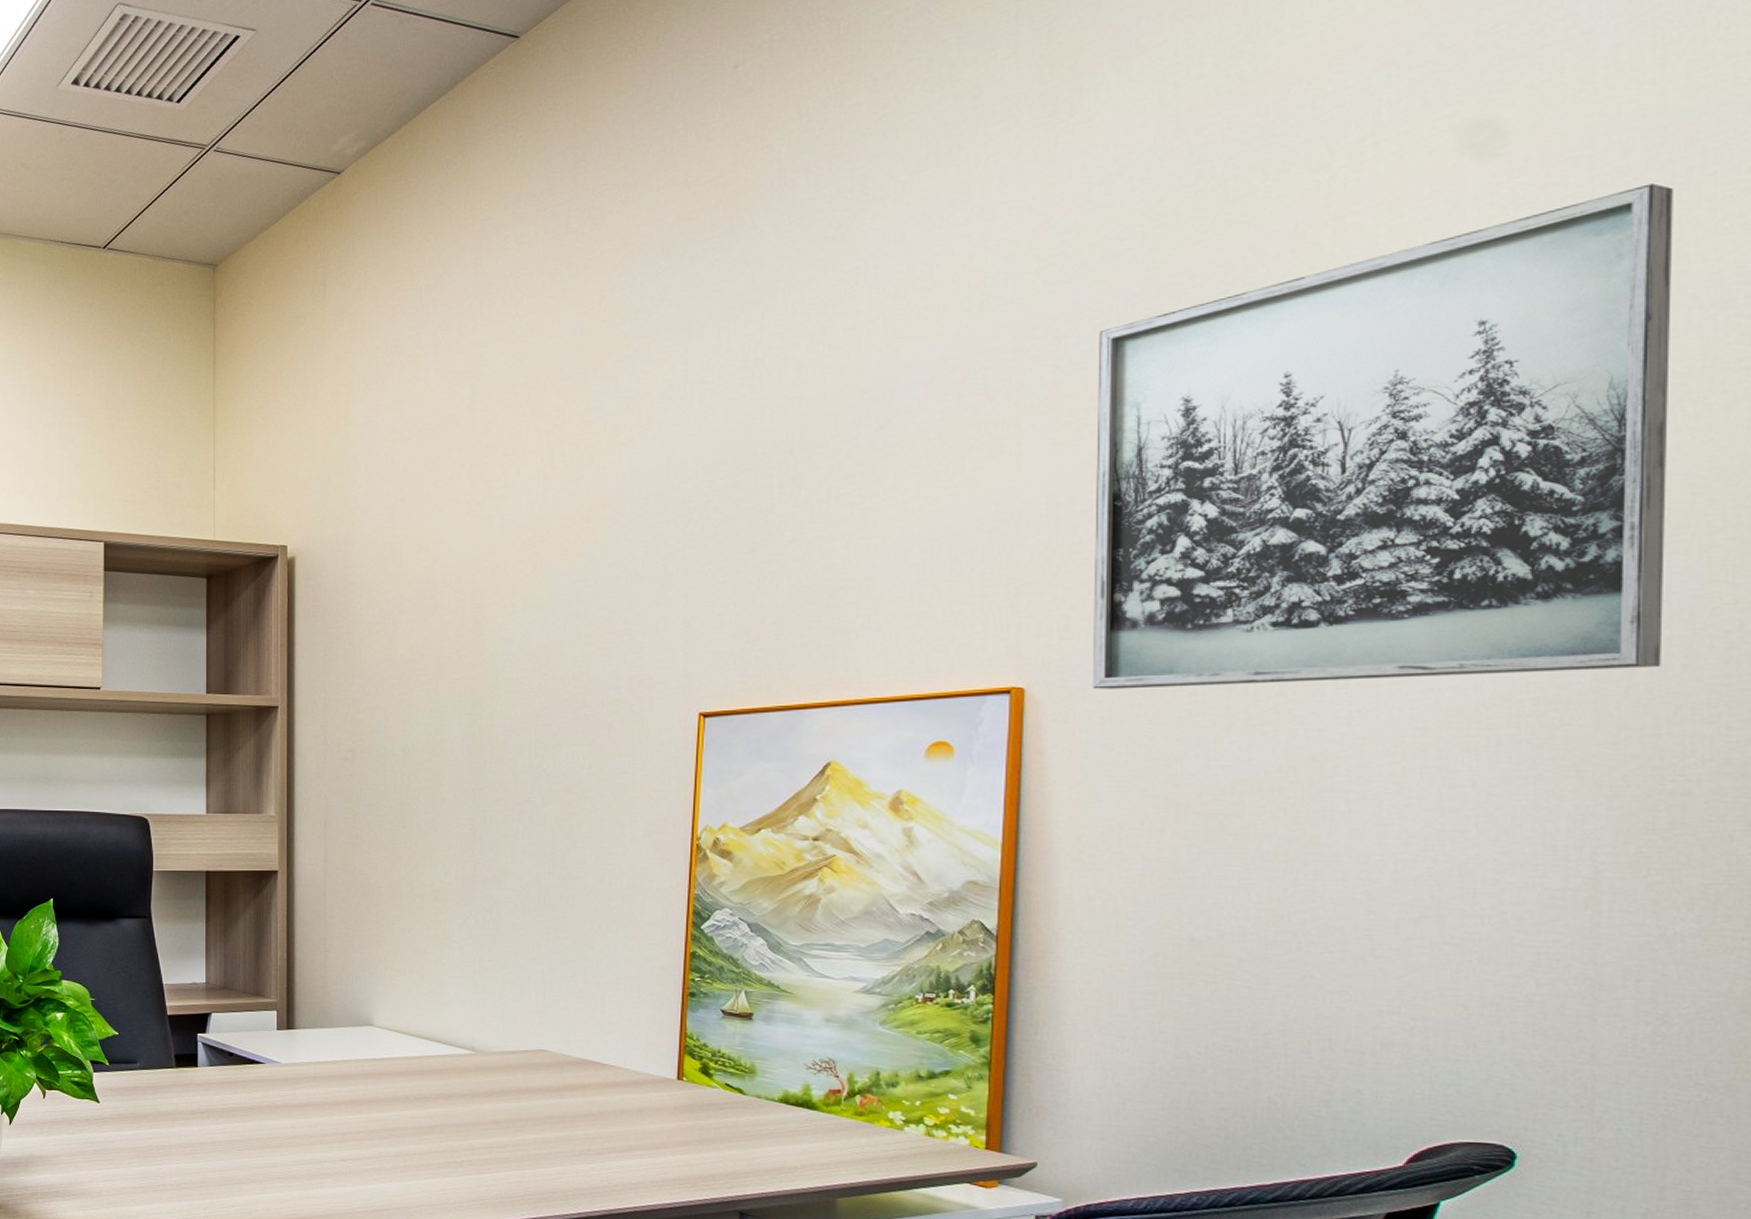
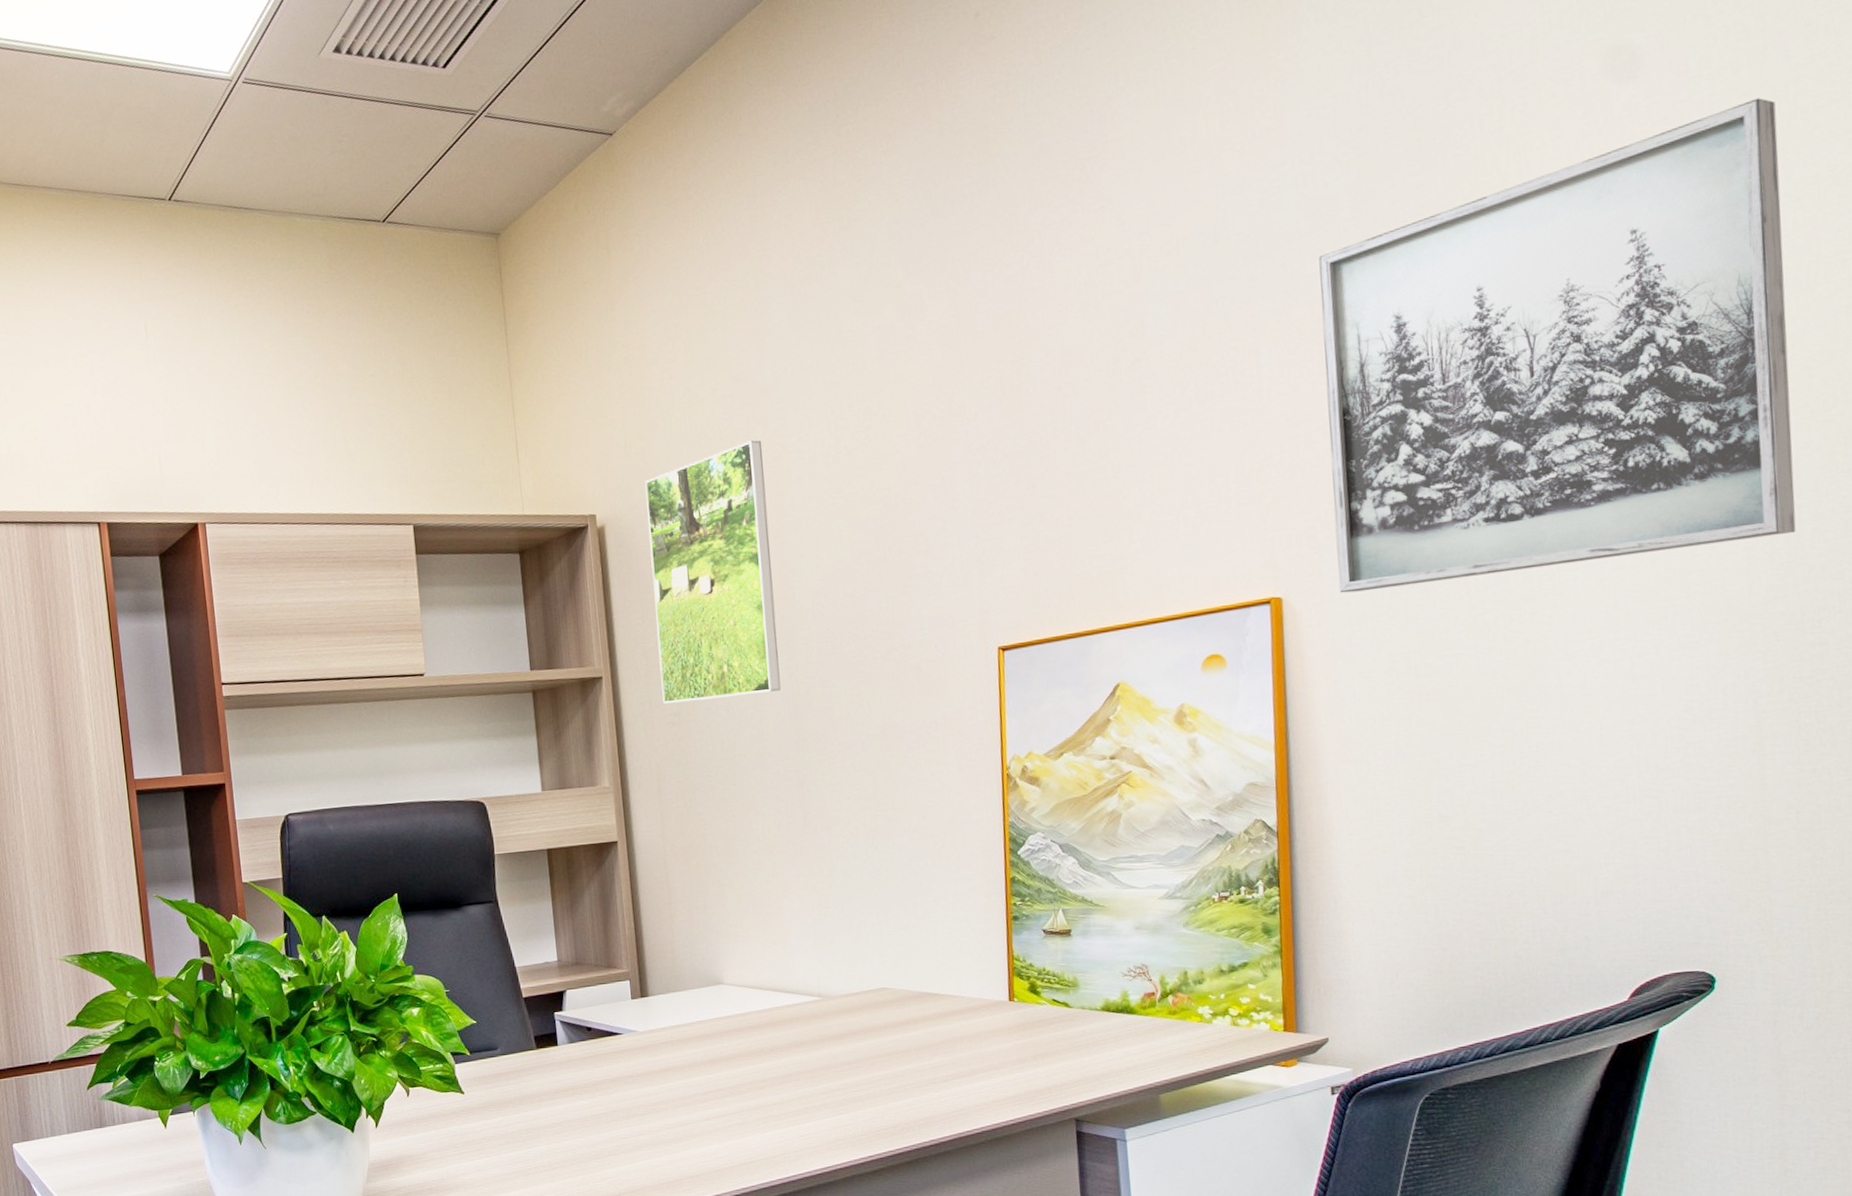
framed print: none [338,483,465,739] -> present [645,440,781,704]

